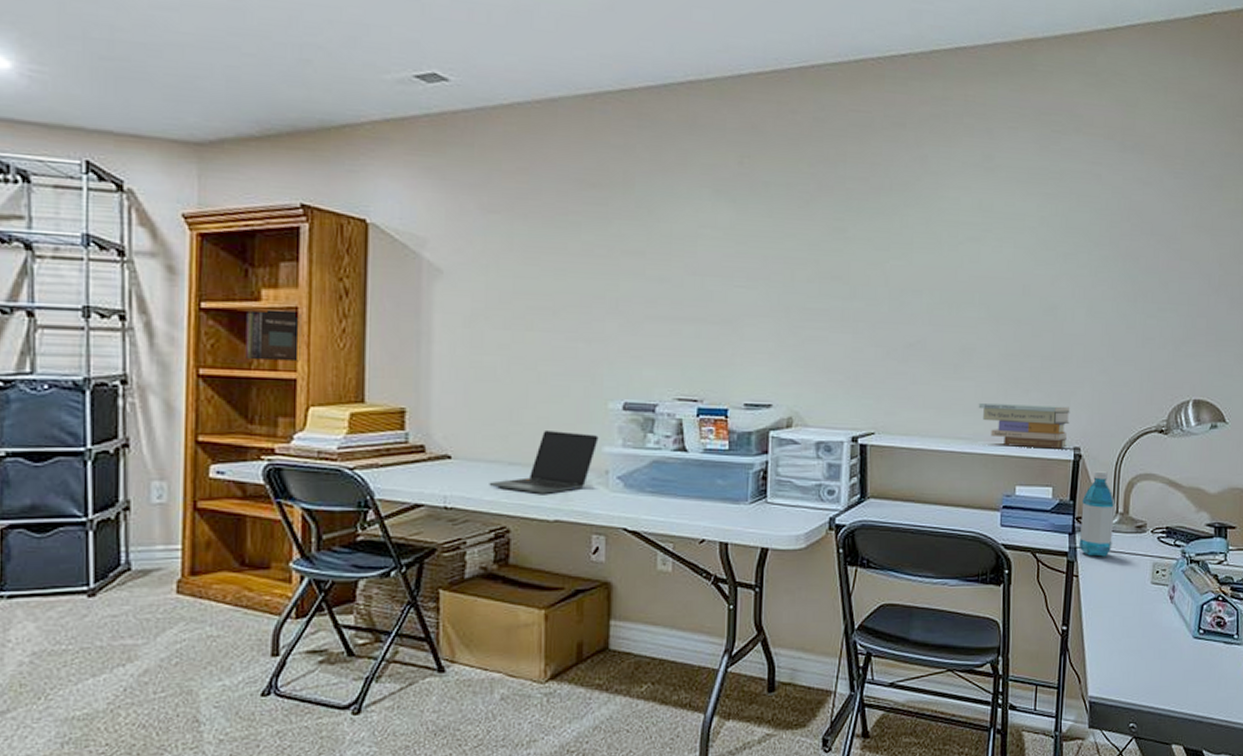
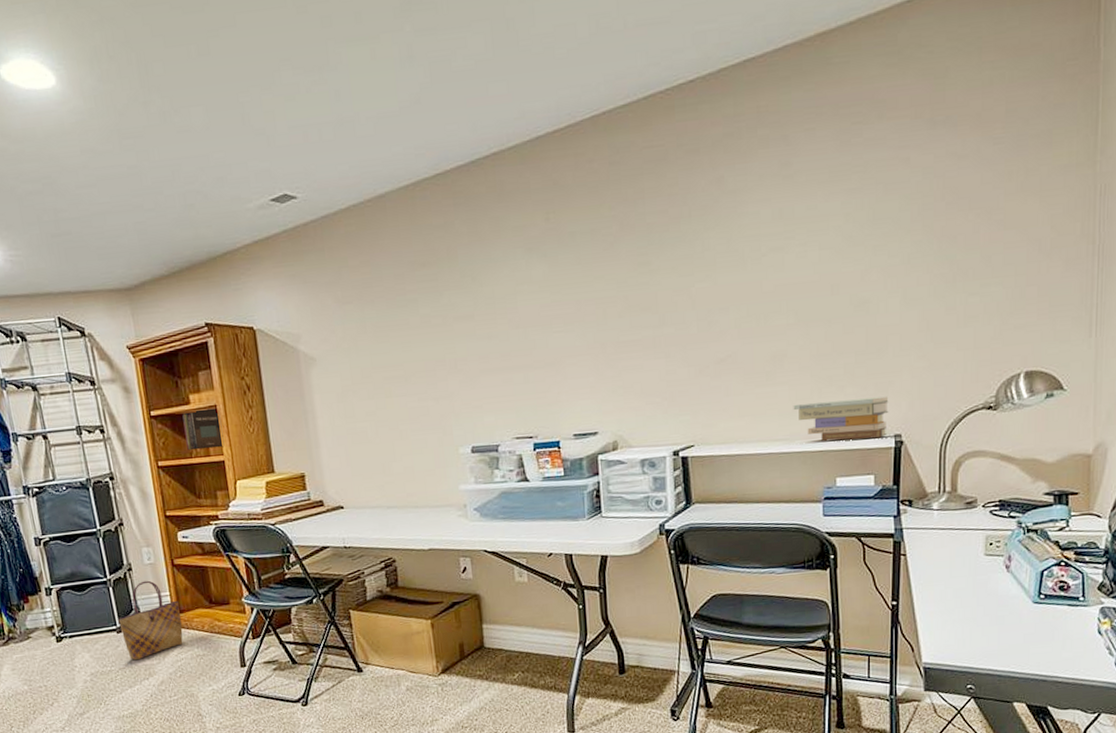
tote bag: none [94,526,195,638] -> present [118,580,183,660]
laptop: present [489,429,599,494] -> none [374,476,455,529]
water bottle: present [1079,470,1115,557] -> none [905,453,942,535]

